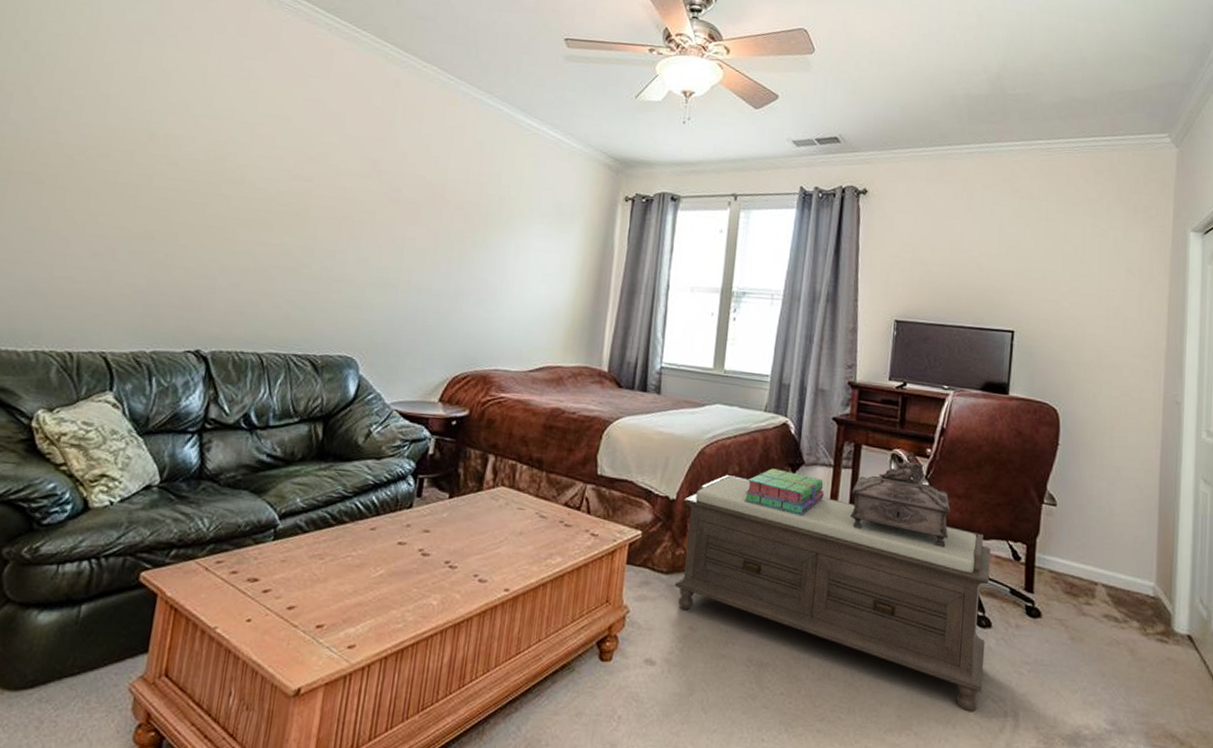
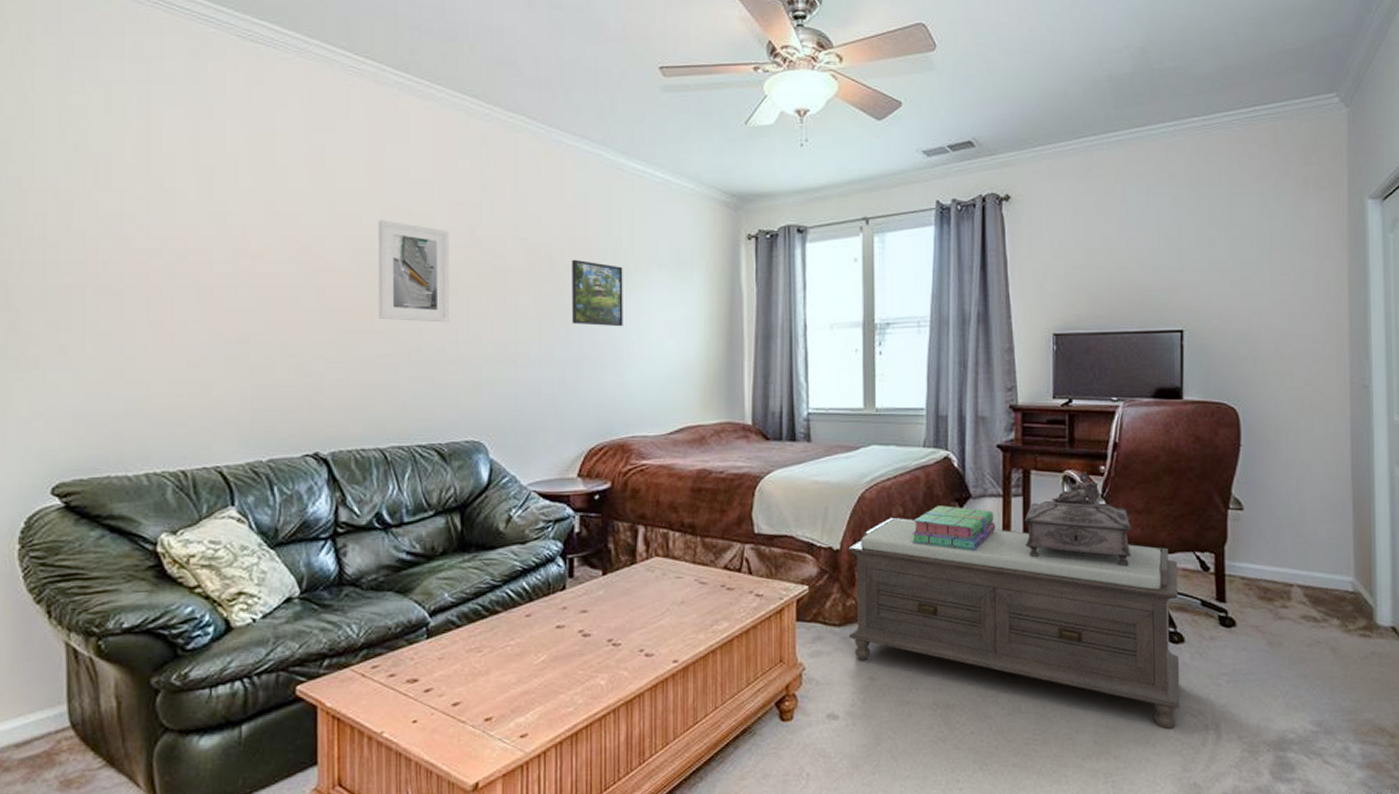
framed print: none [276,143,353,244] -> present [378,220,449,323]
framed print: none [454,200,508,267] -> present [572,259,623,327]

